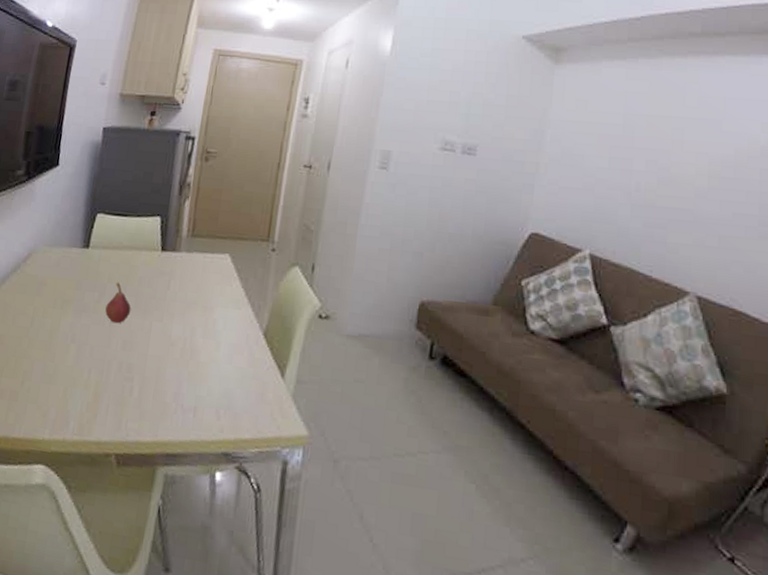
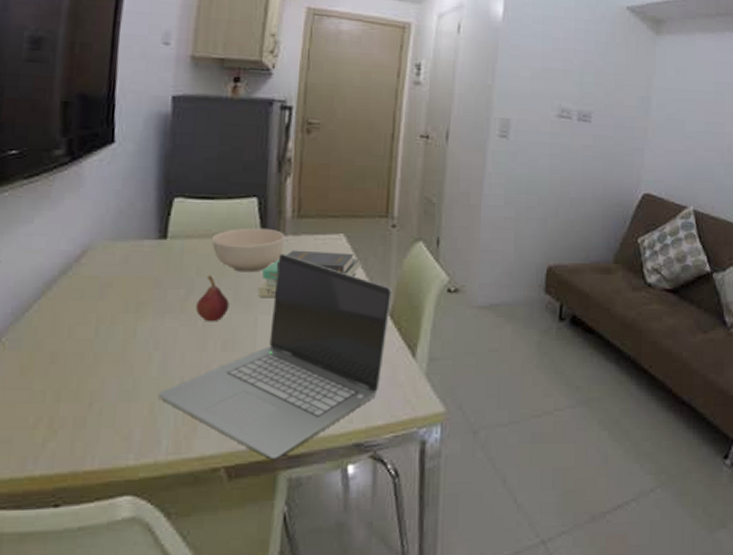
laptop: none [70,268,267,457] -> present [157,254,392,461]
bowl: none [121,243,181,283] -> present [211,227,286,273]
books: none [154,265,242,307] -> present [258,250,360,297]

